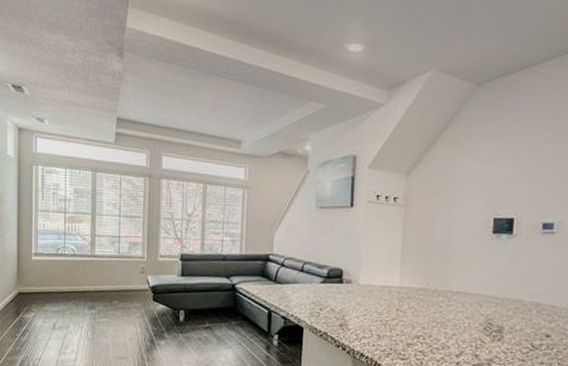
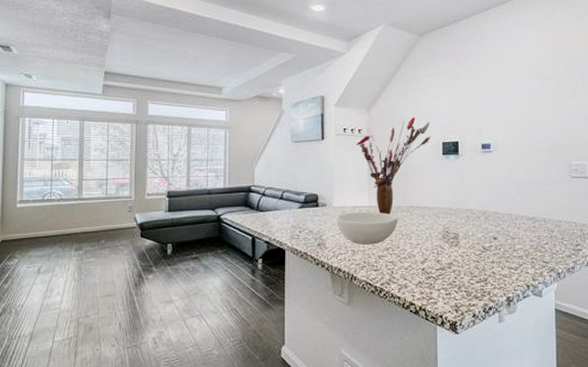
bowl: none [362,292,433,331] -> present [337,211,398,245]
bouquet: none [390,186,480,299] -> present [356,117,431,215]

